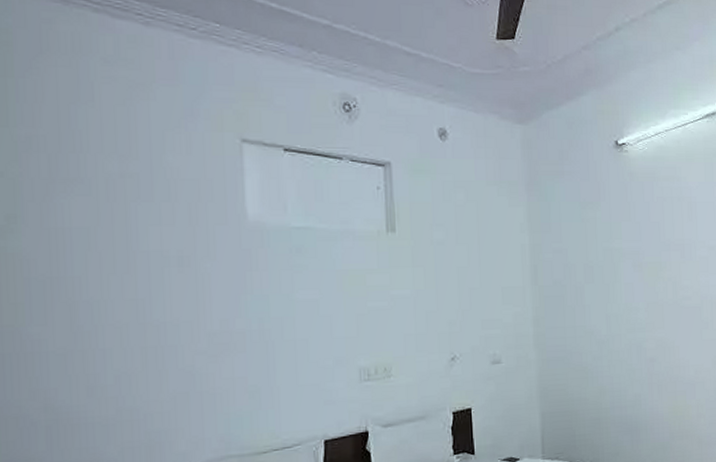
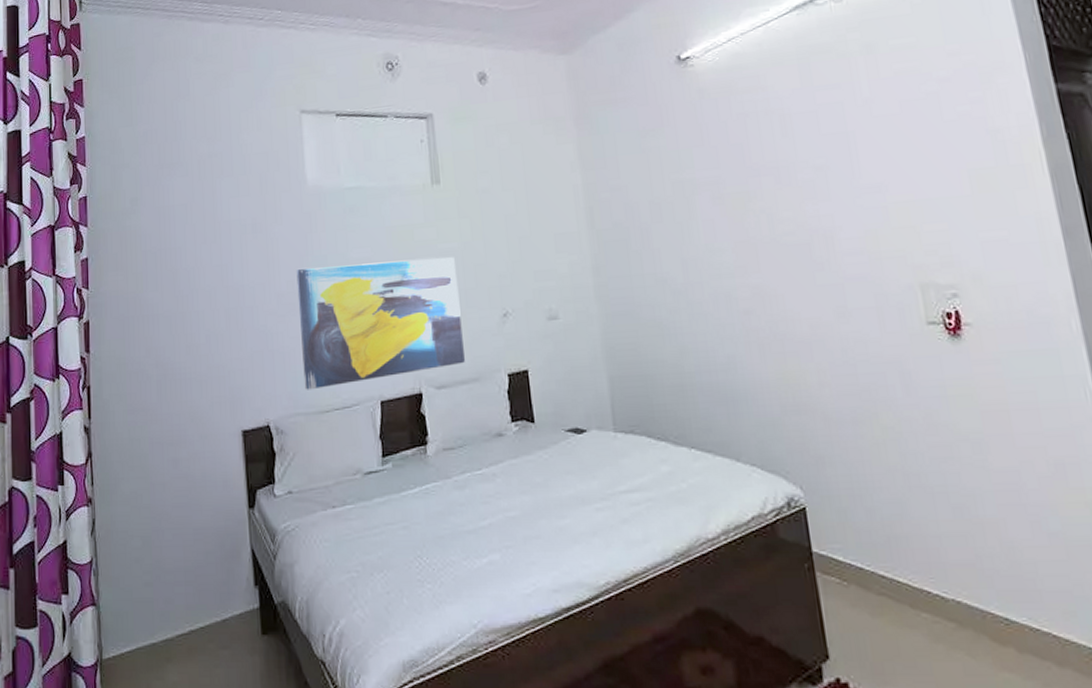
wall art: none [232,303,412,432] -> present [296,257,465,390]

